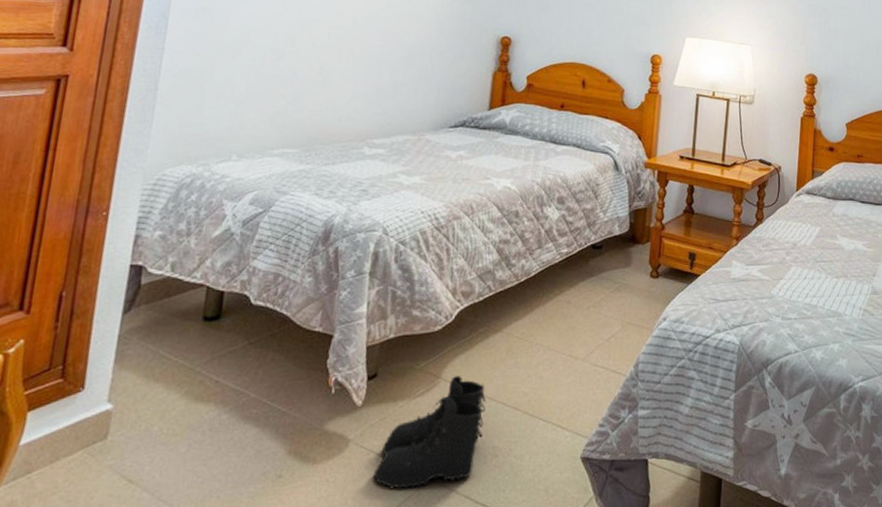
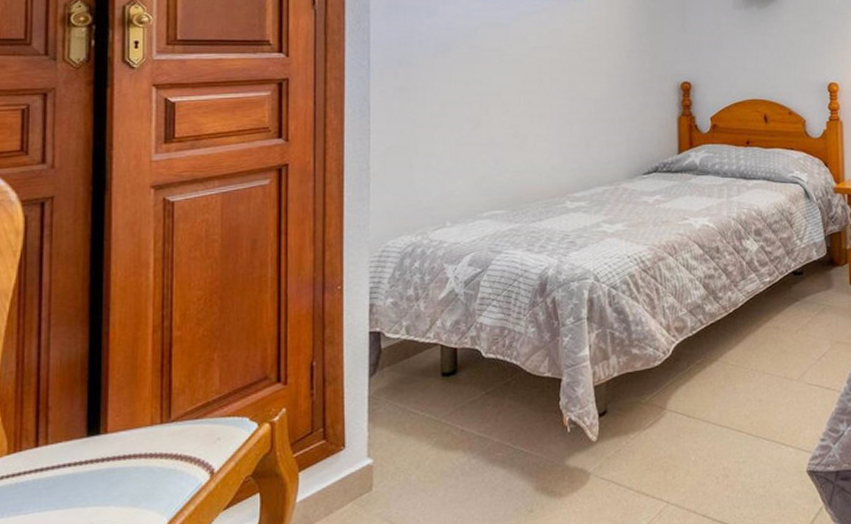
boots: present [373,376,487,490] -> none [616,405,713,515]

